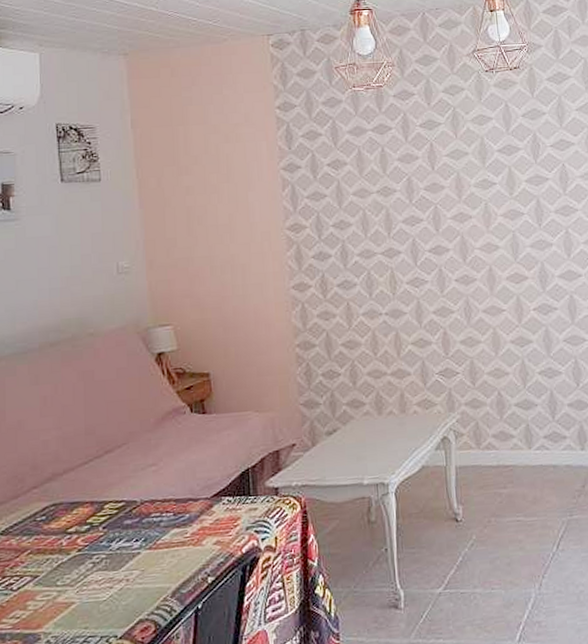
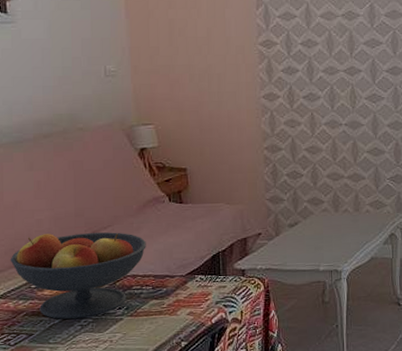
fruit bowl: none [12,450,166,557] -> present [10,232,146,320]

